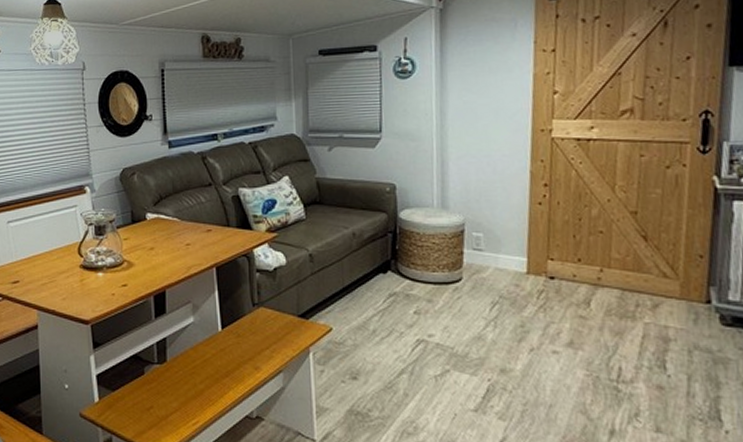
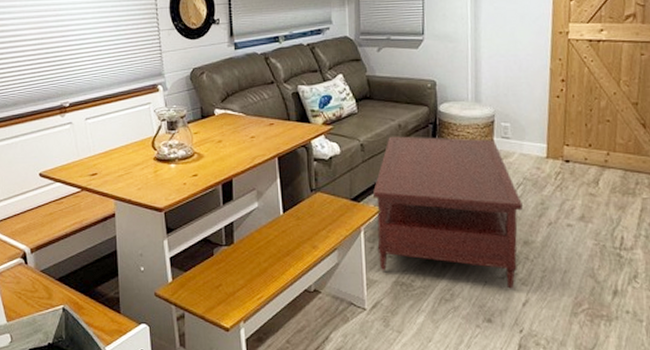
coffee table: none [322,246,499,424] -> present [372,136,523,289]

